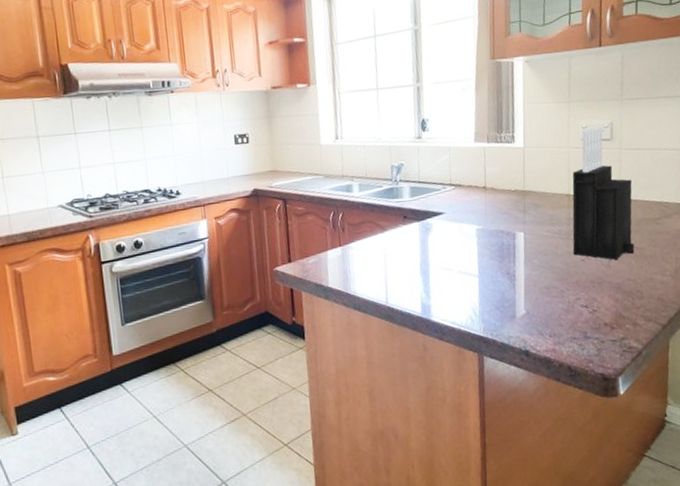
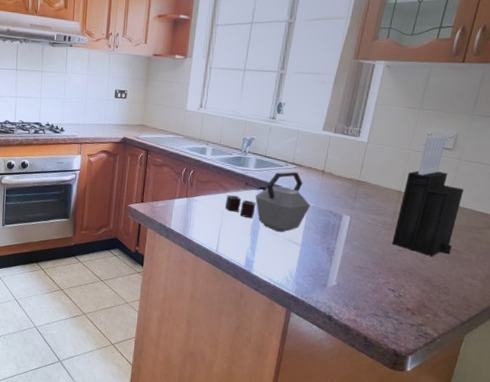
kettle: none [385,193,480,266] -> present [225,171,311,233]

